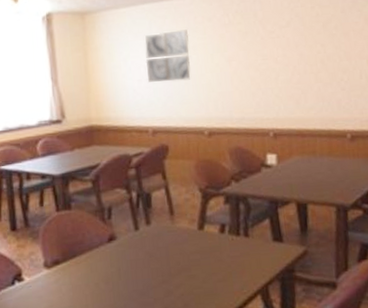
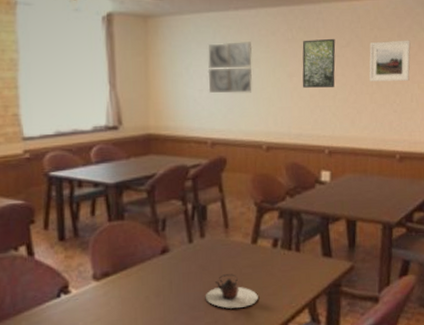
teapot: none [153,260,208,295] -> present [205,274,258,309]
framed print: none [240,19,277,72] -> present [302,38,336,88]
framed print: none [311,15,357,60] -> present [369,40,411,81]

